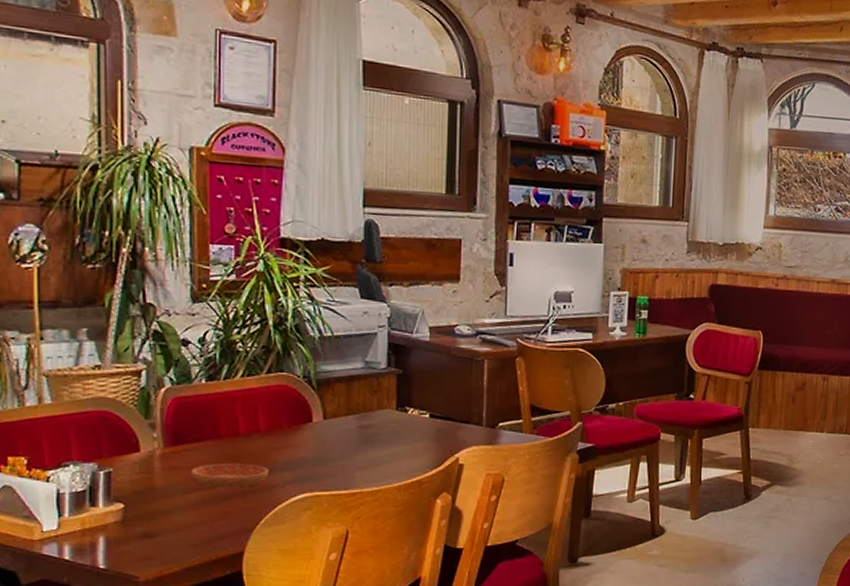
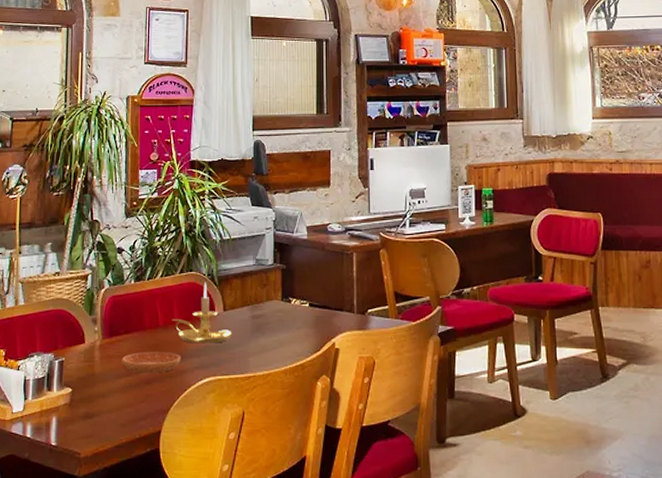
candle holder: none [256,385,334,456] -> present [172,282,232,343]

